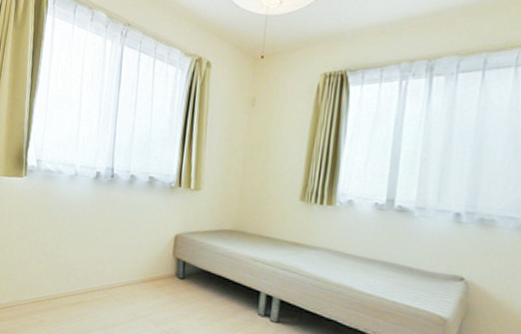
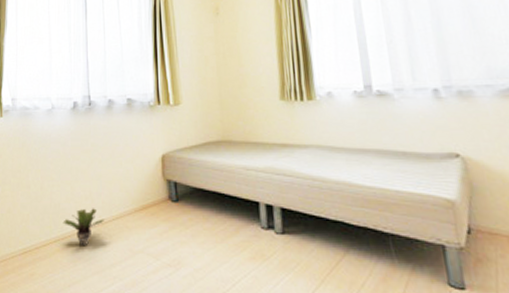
potted plant: none [74,272,113,305] -> present [63,208,105,247]

